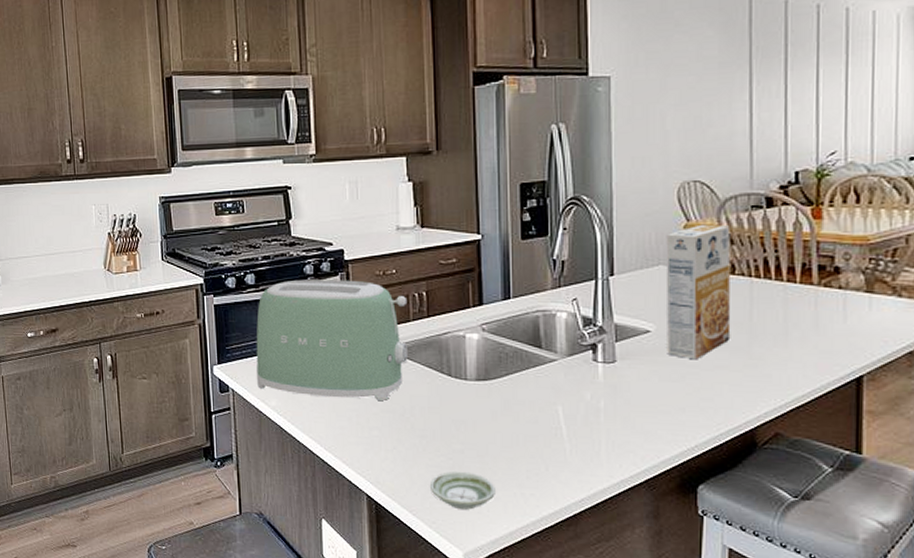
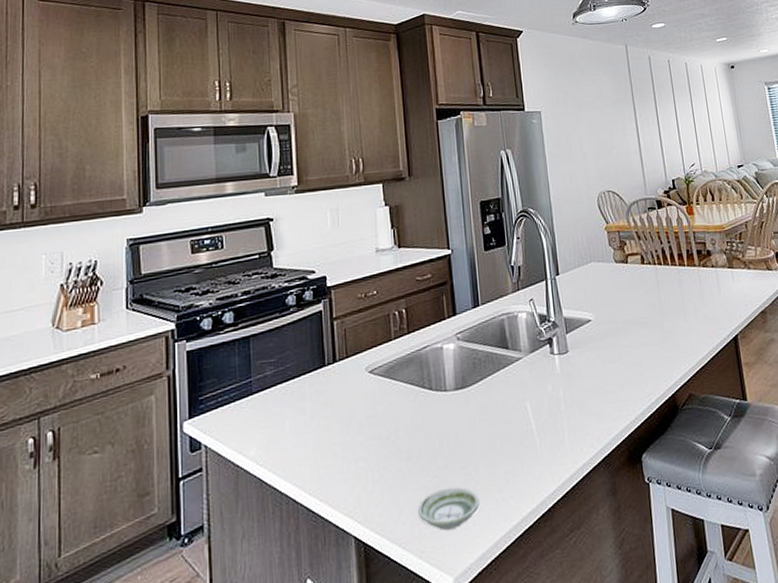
toaster: present [256,279,408,402] -> none [234,305,391,439]
cereal box: present [665,224,731,360] -> none [593,225,649,341]

